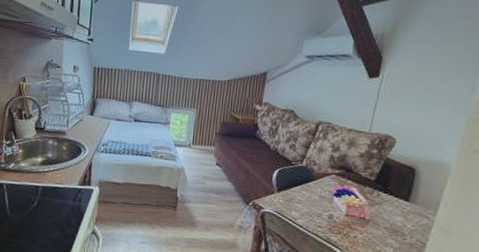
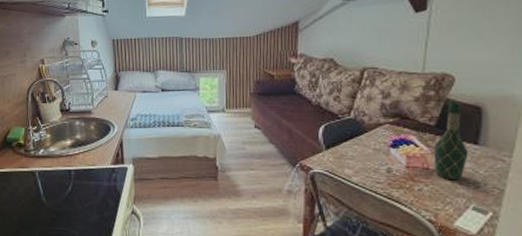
wine bottle: none [369,162,400,232] -> present [433,103,469,180]

